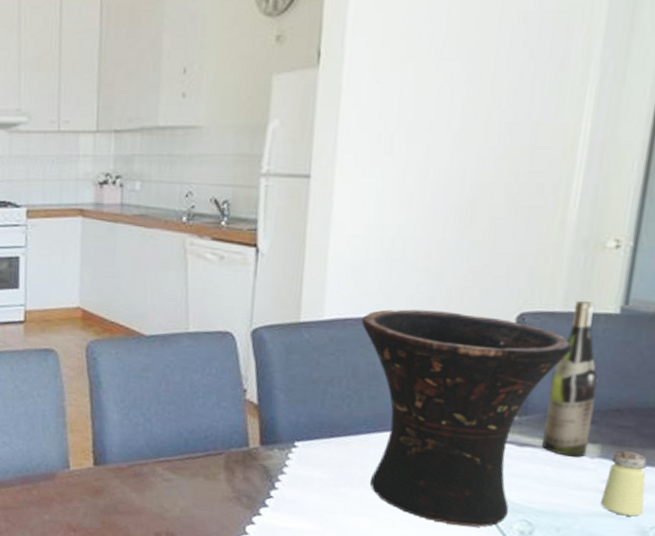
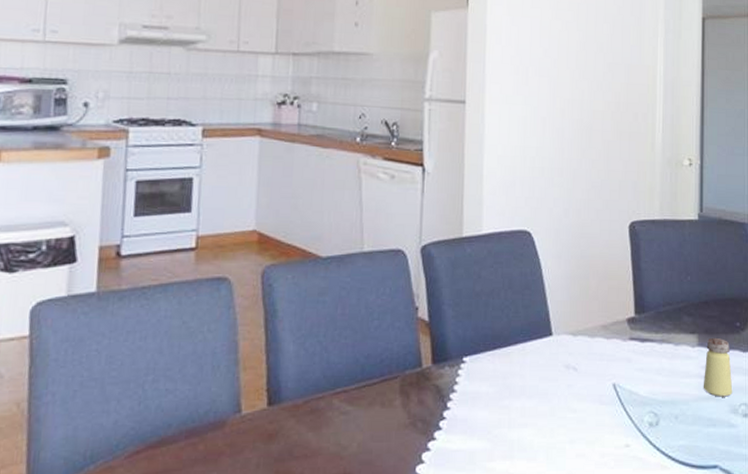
vase: present [361,309,573,527] -> none [513,221,670,425]
wine bottle: present [542,300,598,457] -> none [658,209,690,347]

